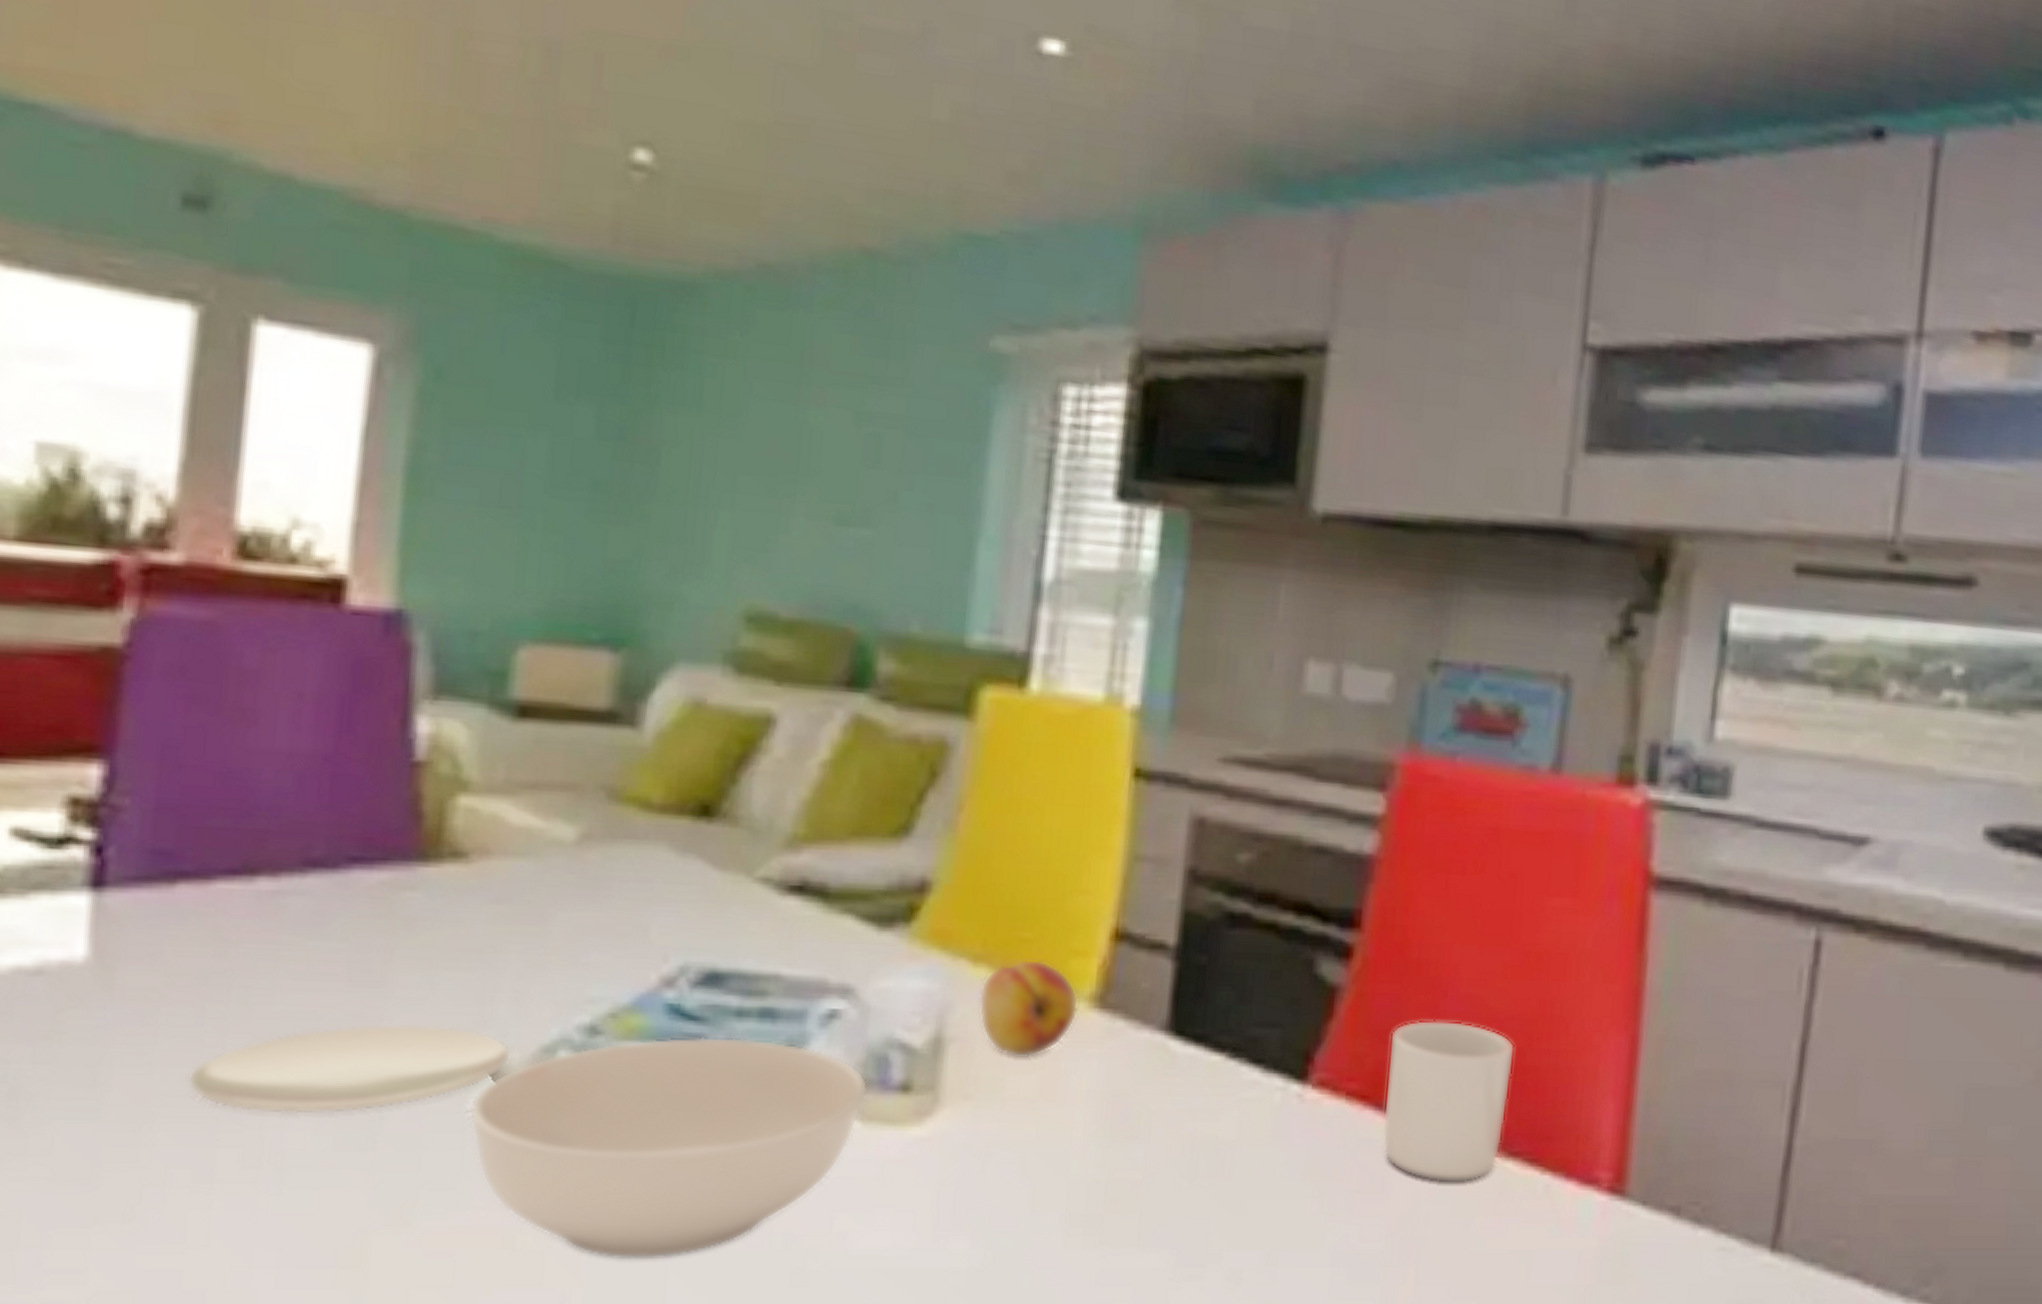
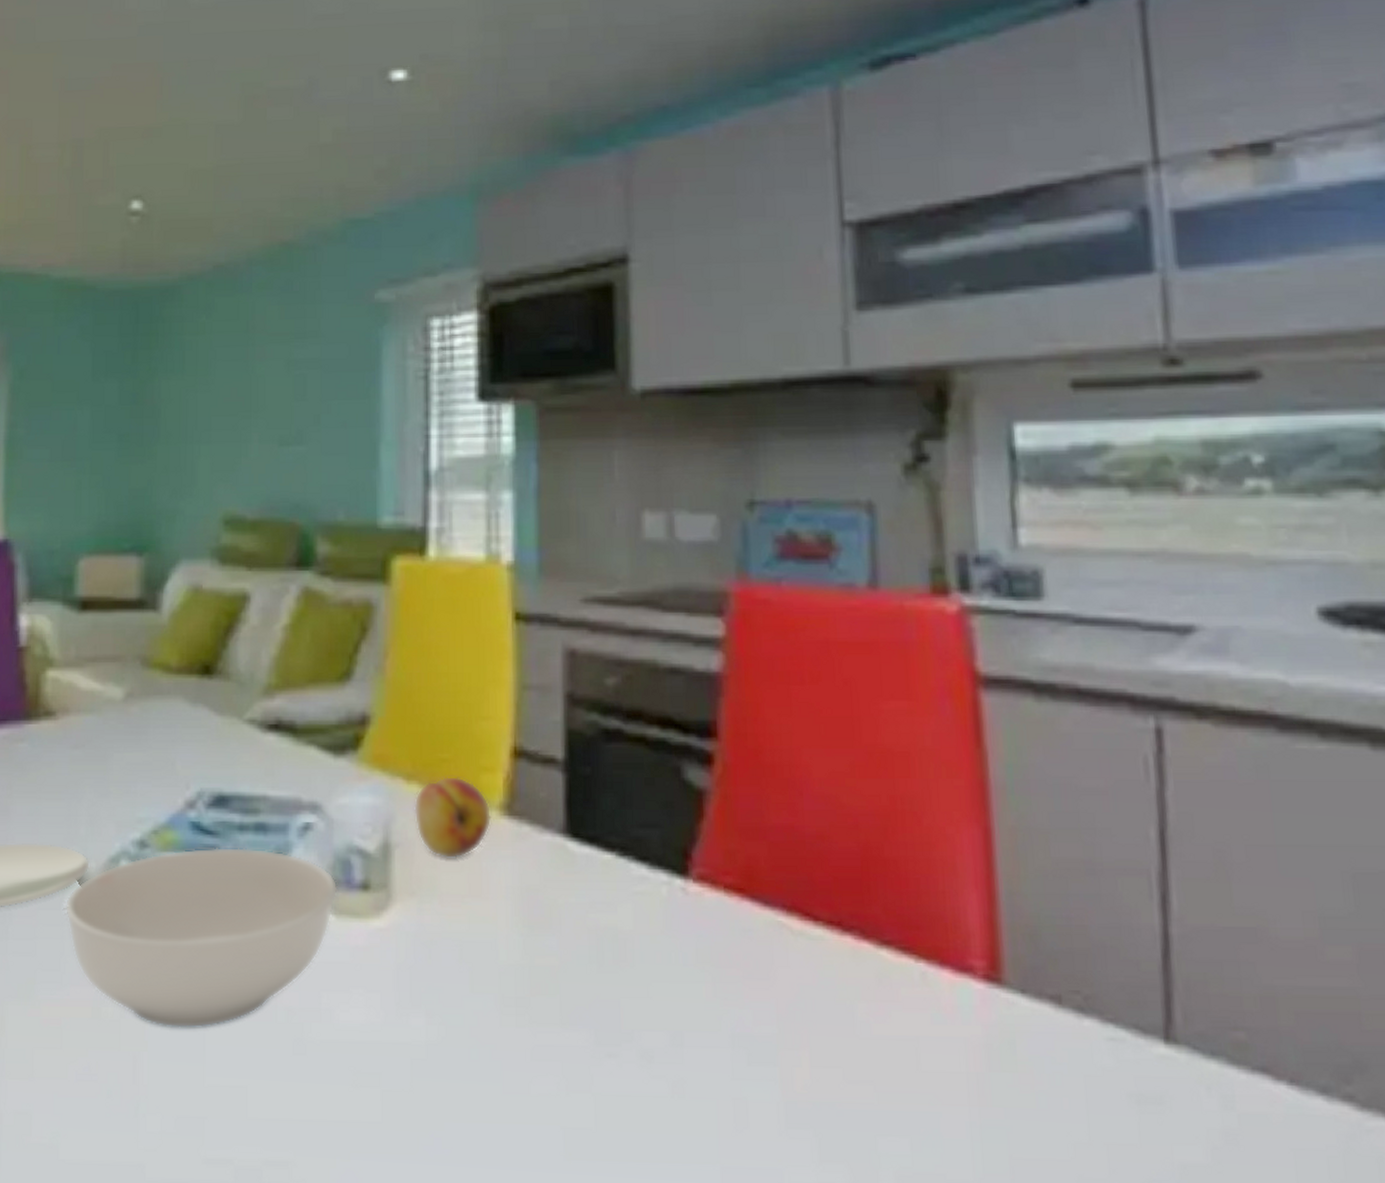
mug: present [1382,1019,1516,1183] -> none [756,817,874,970]

